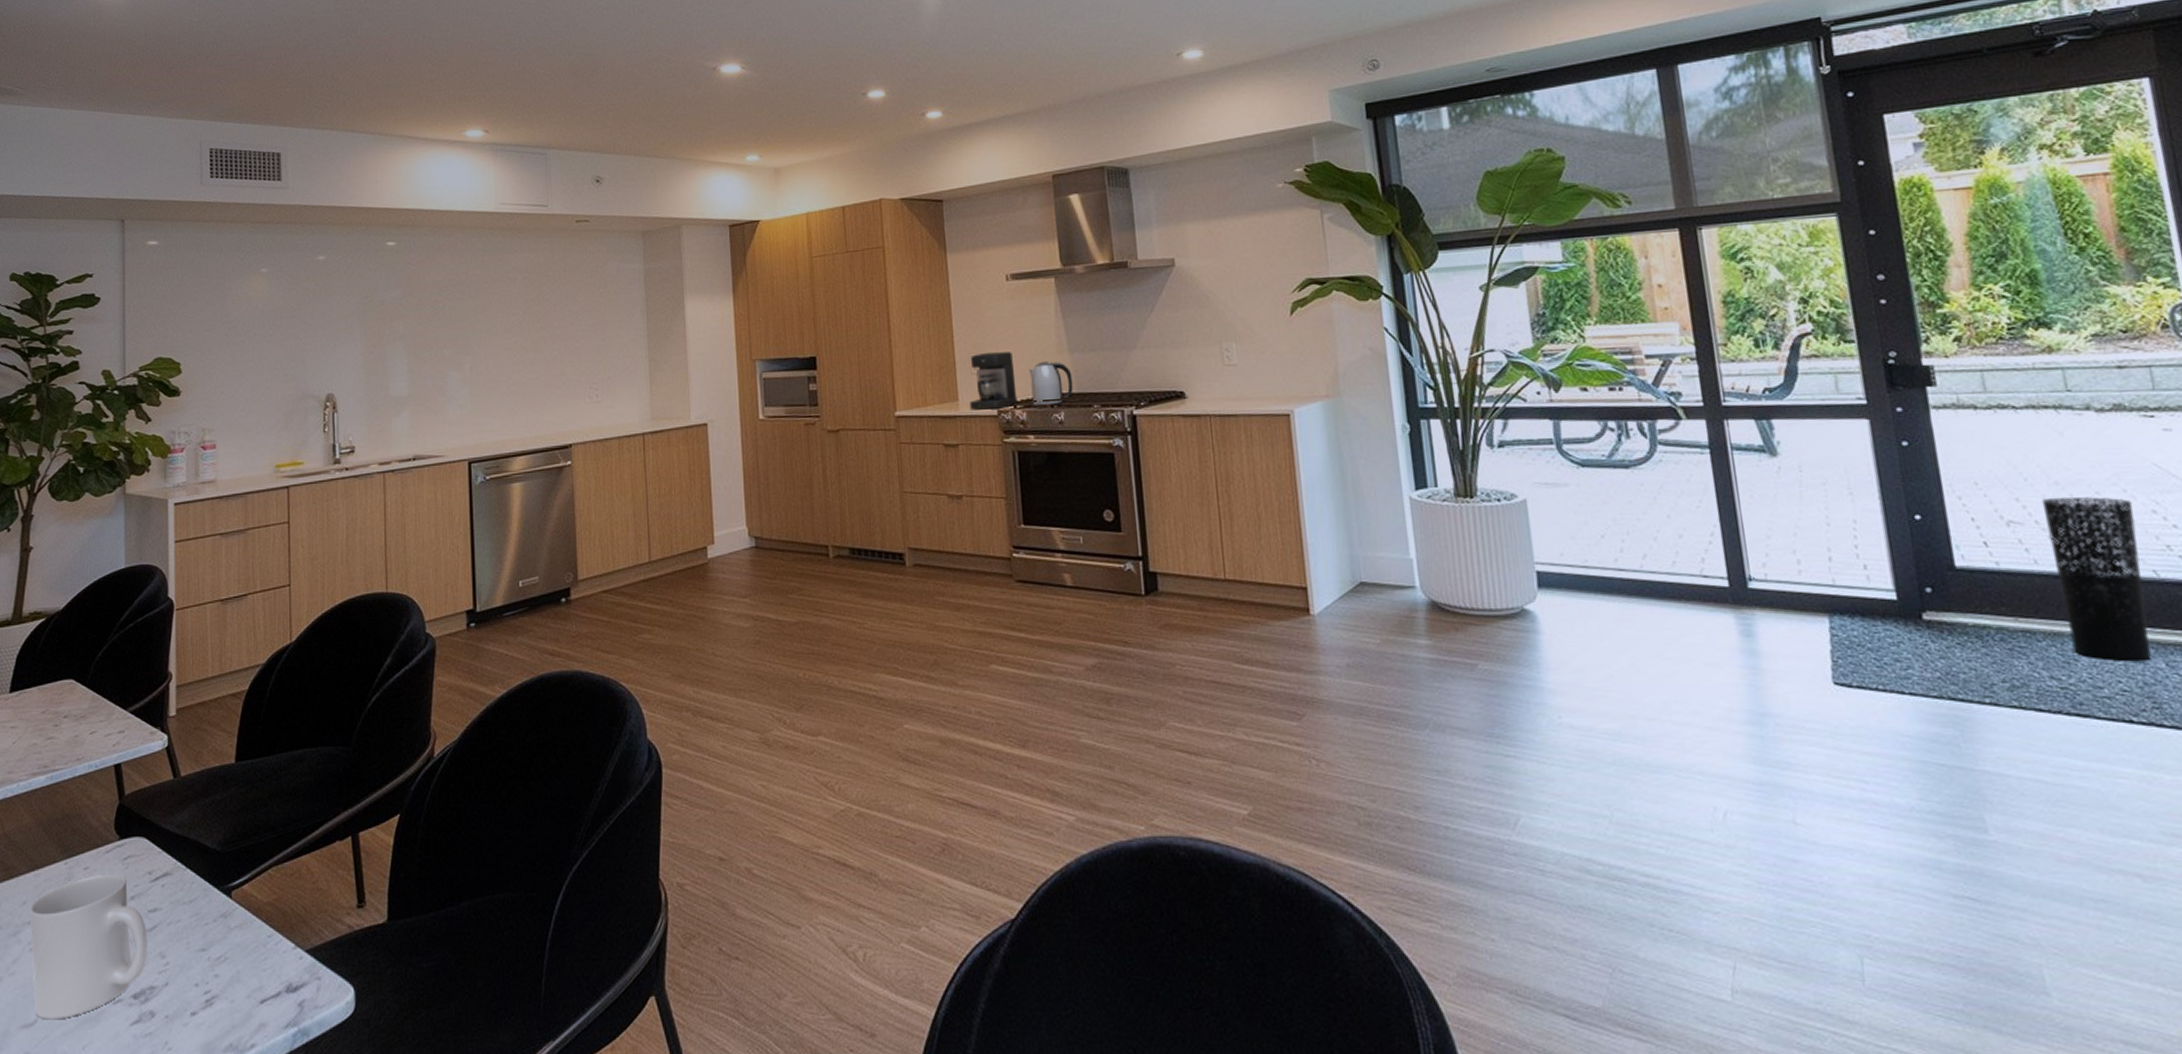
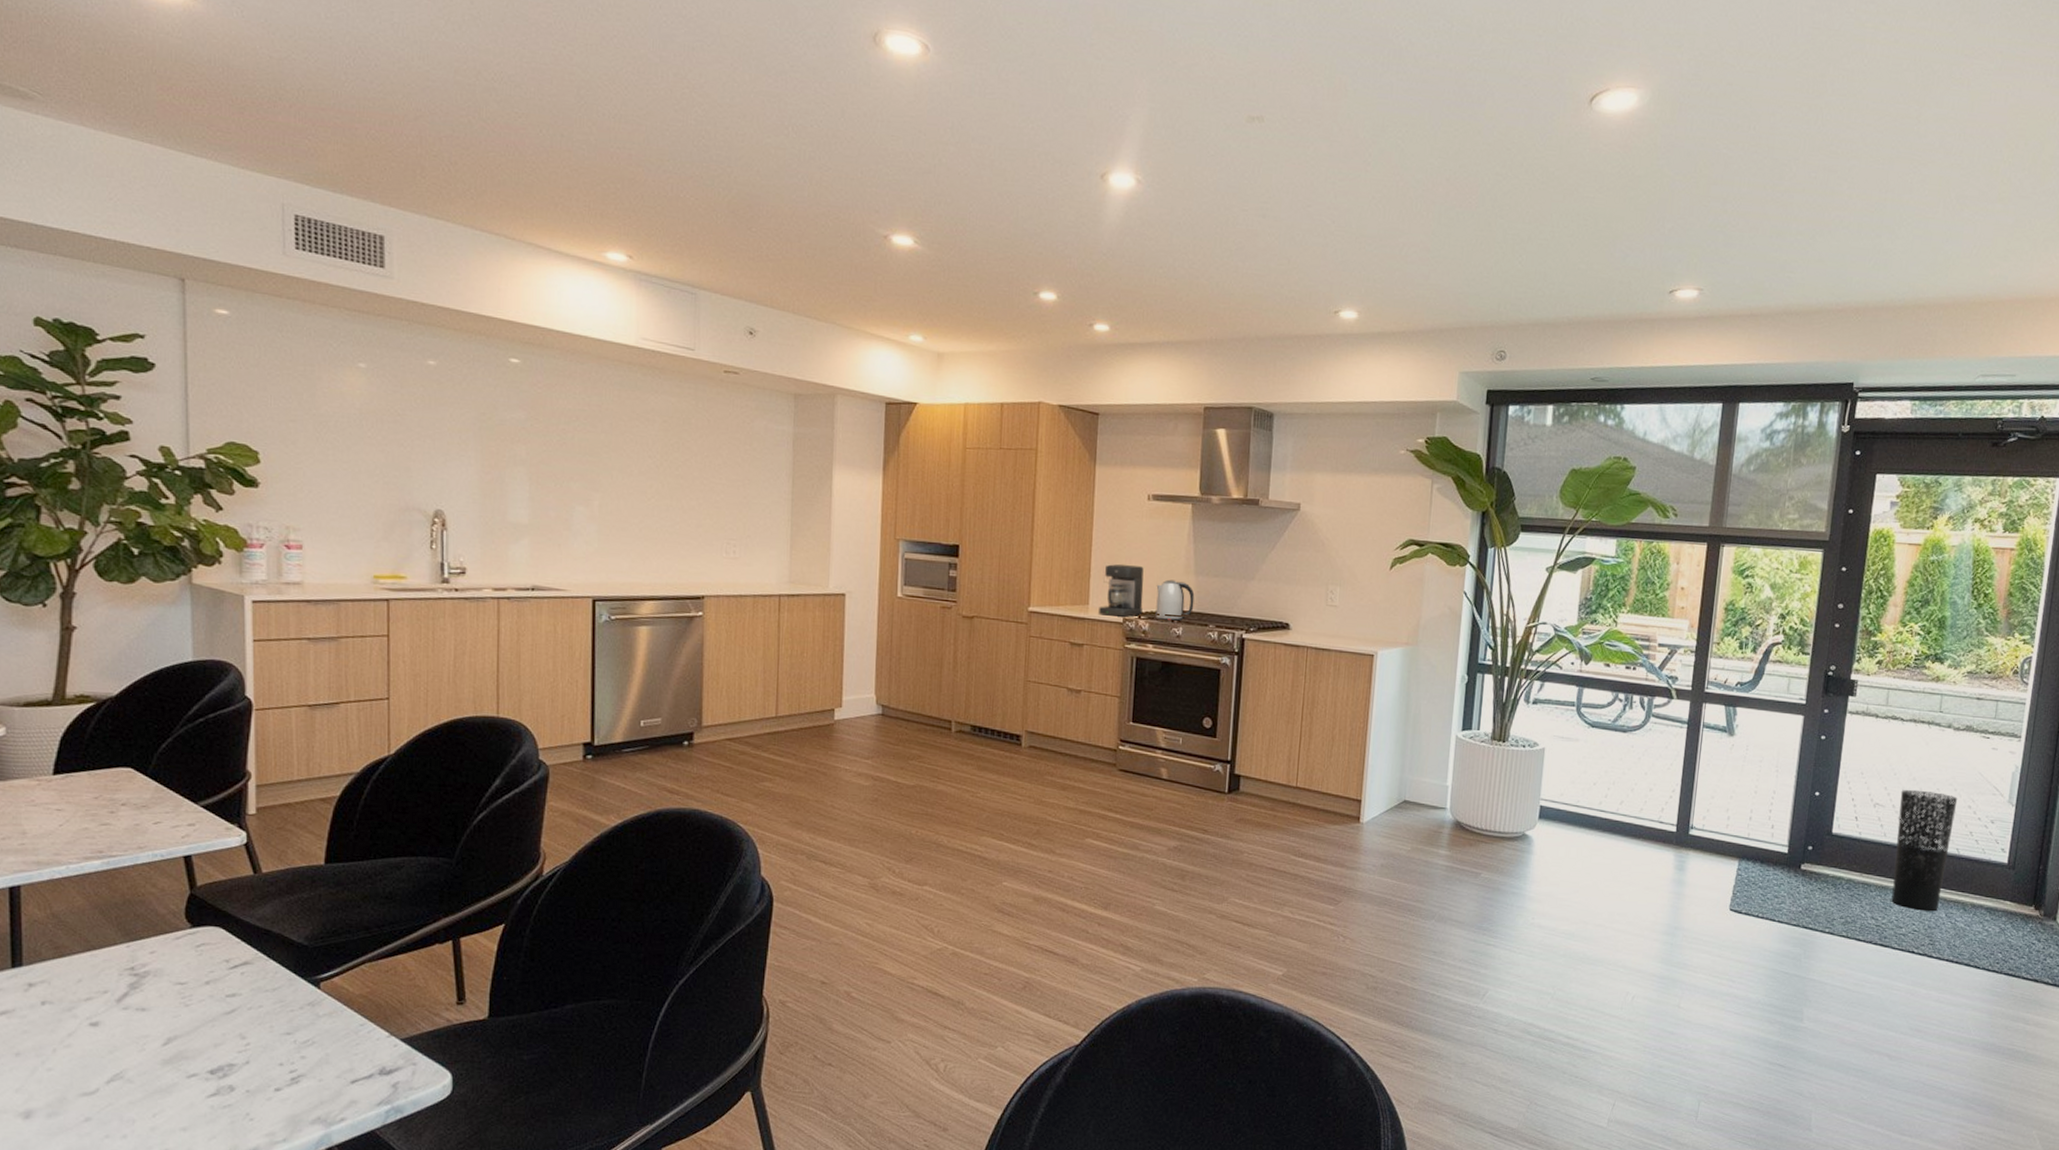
cup: present [29,873,148,1020] -> none [86,958,225,1090]

